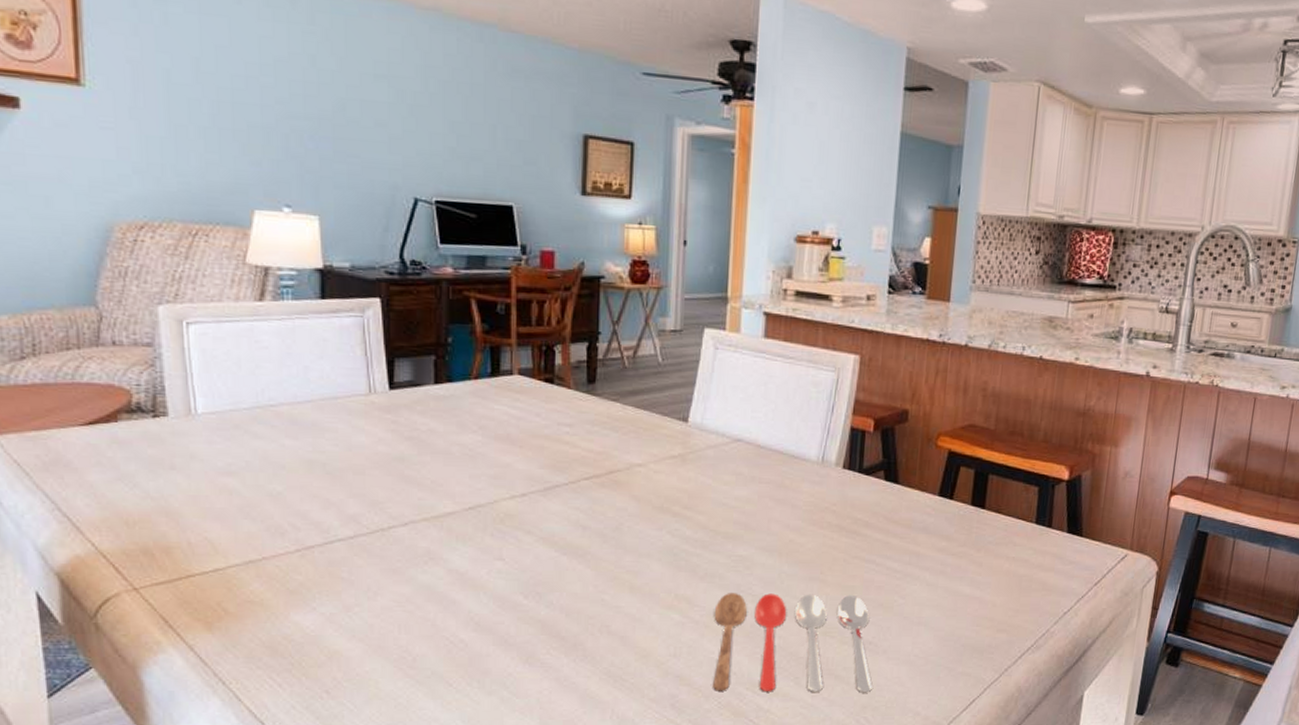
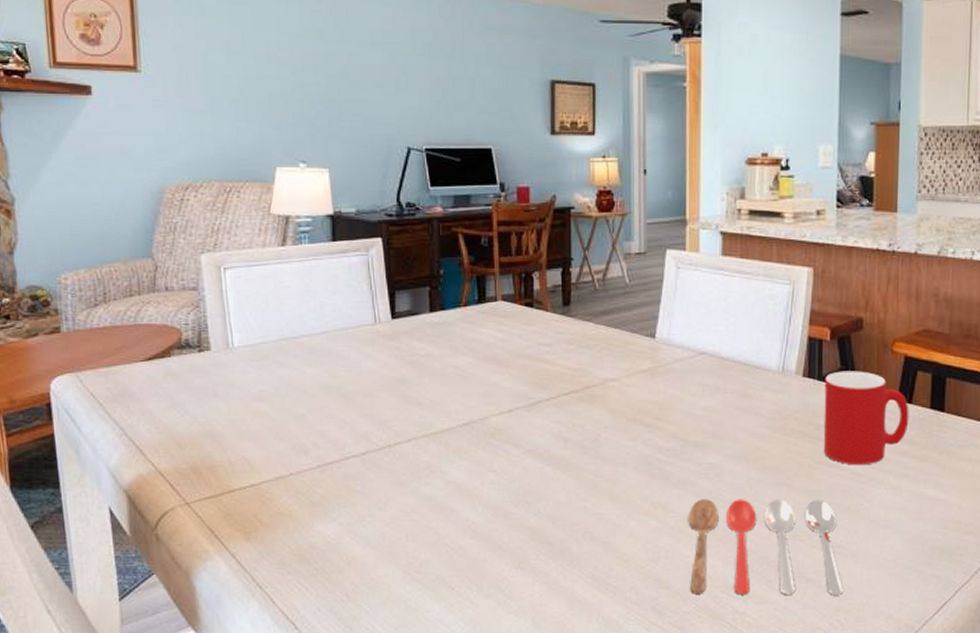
cup: none [860,464,950,561] -> present [823,371,909,465]

